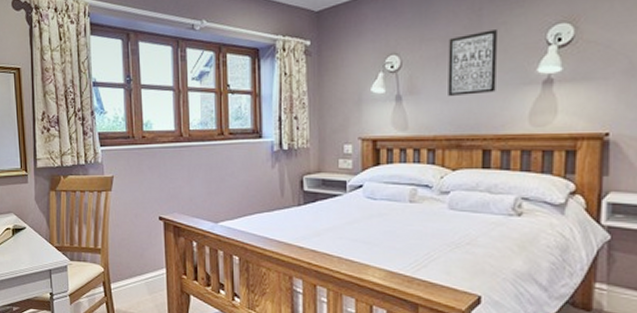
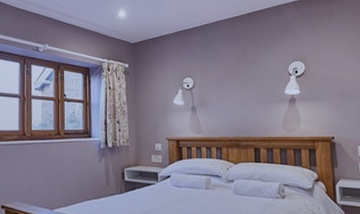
wall art: present [448,30,499,96] -> none [225,63,259,108]

